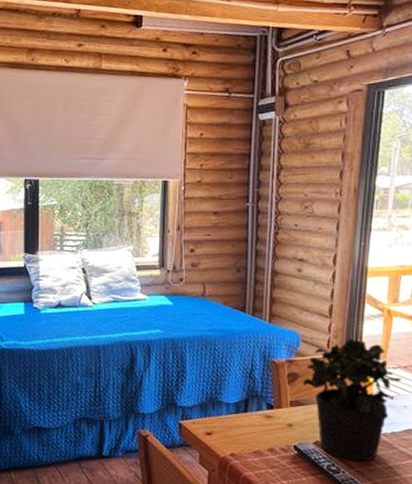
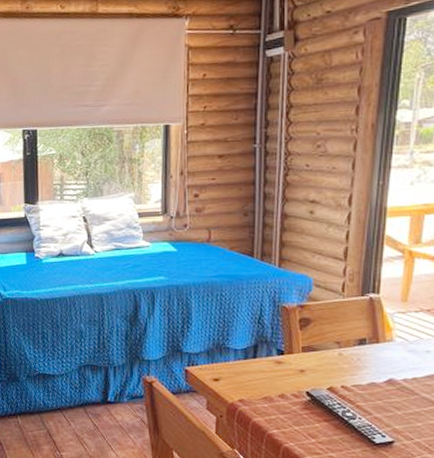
potted plant: present [303,338,402,462] -> none [316,282,425,408]

